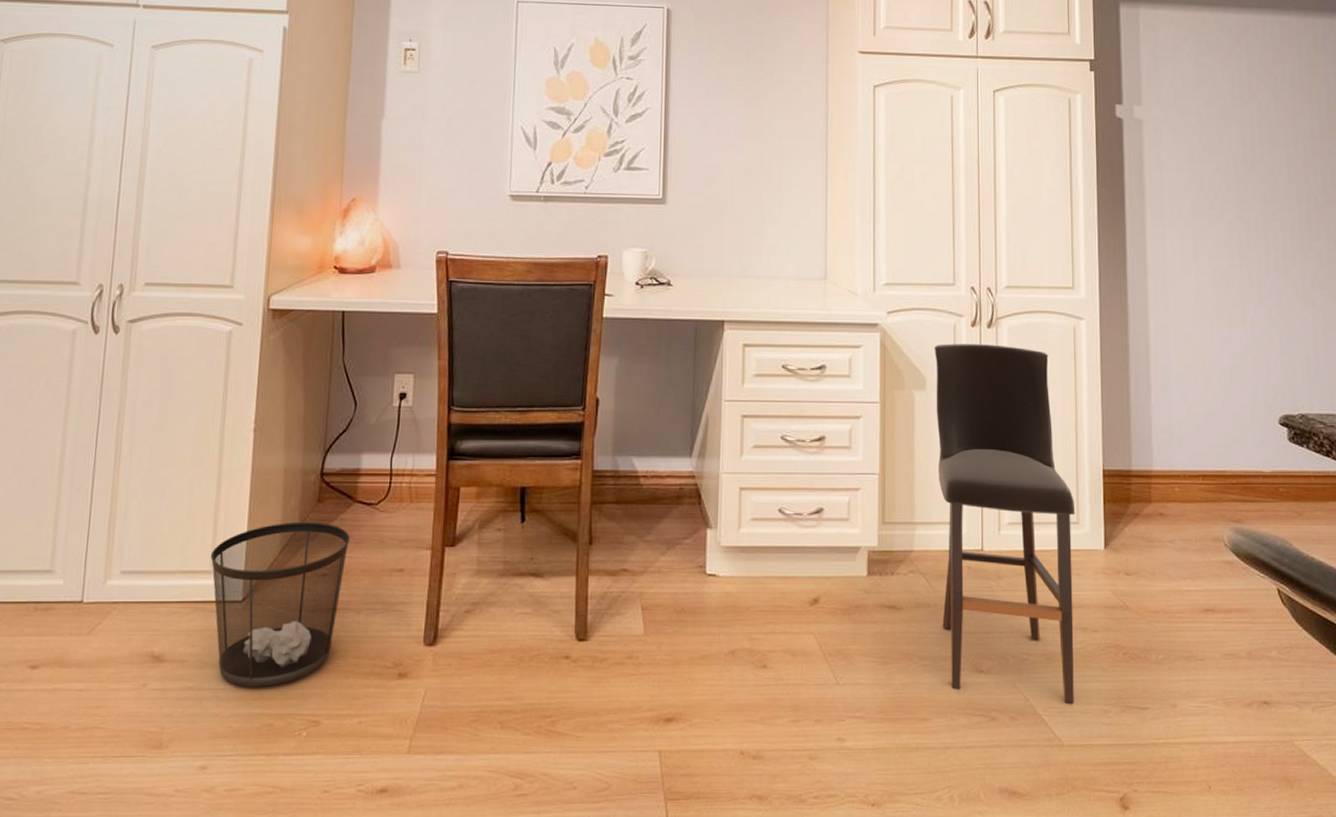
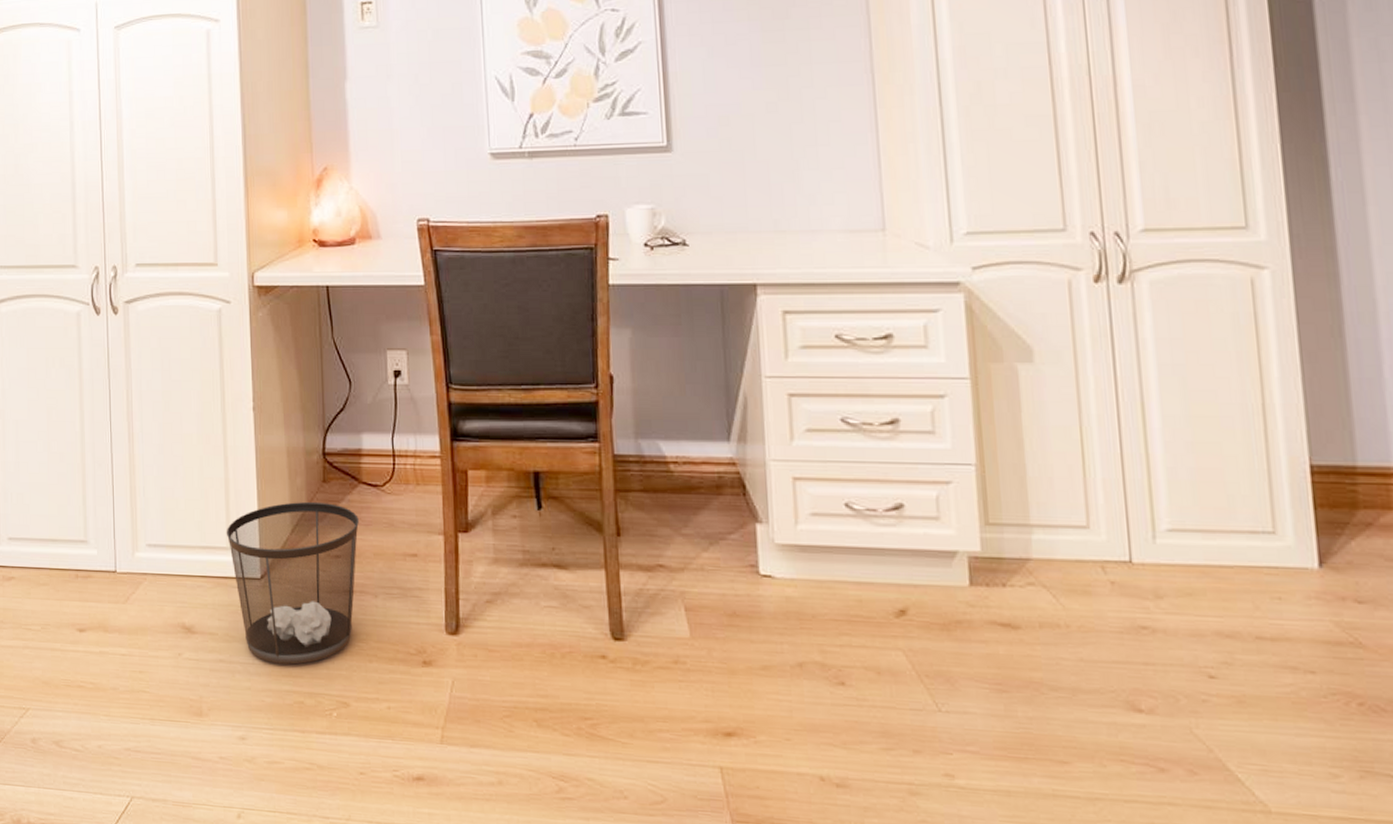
bar stool: present [934,344,1076,703] -> none [1042,304,1284,761]

